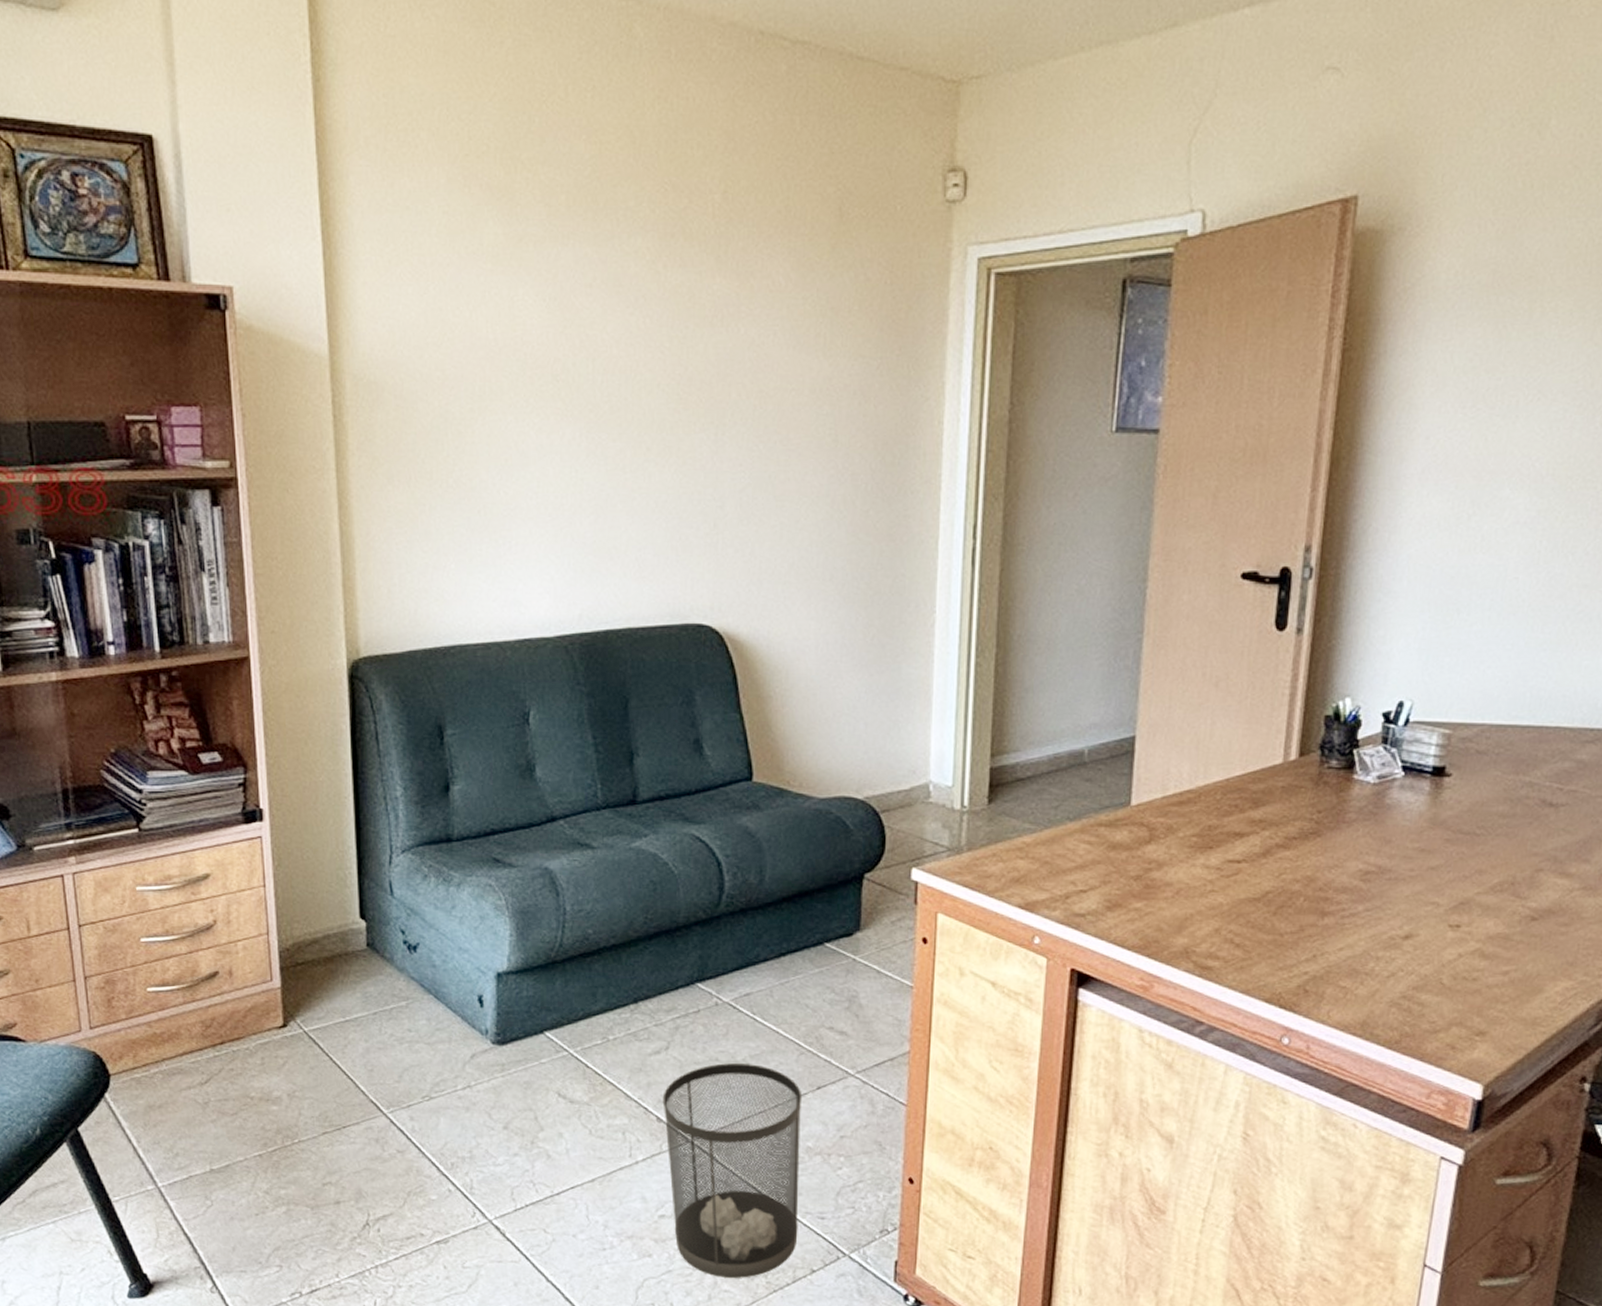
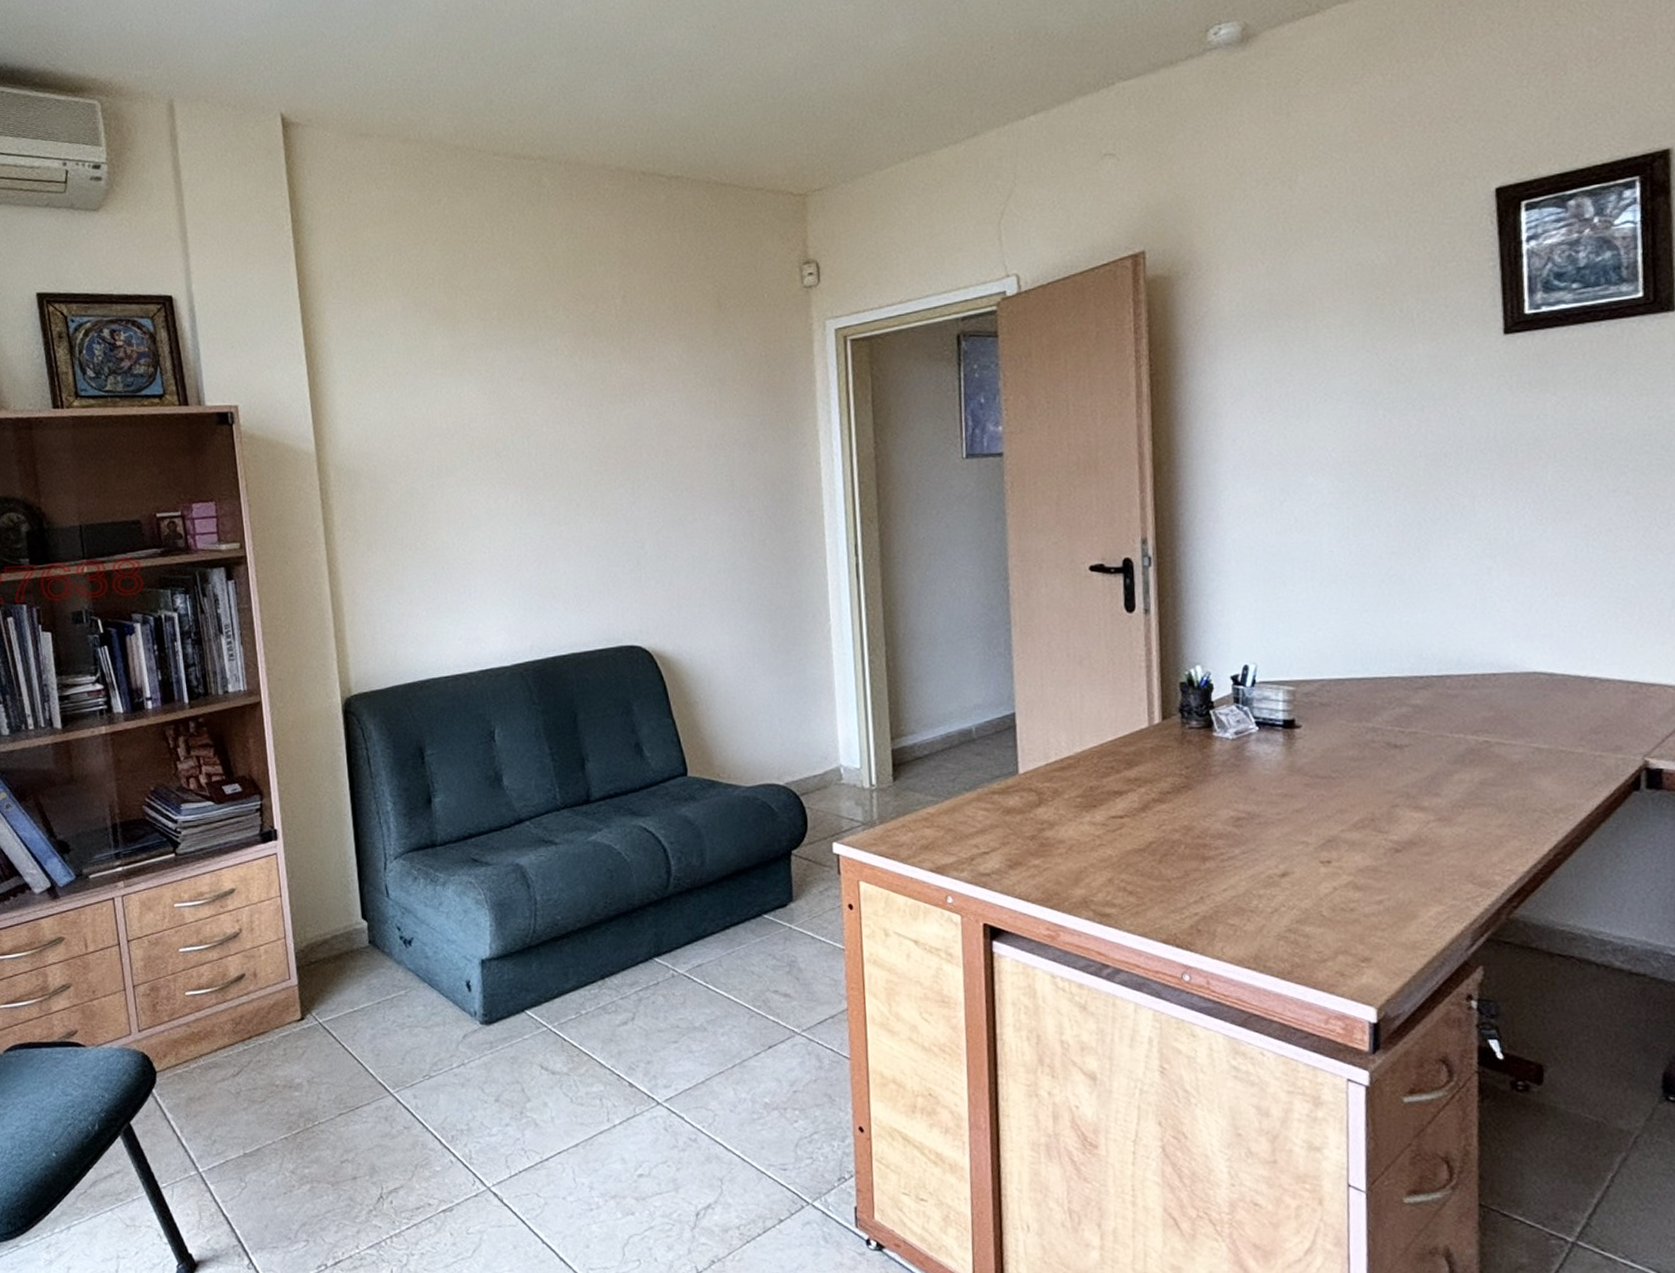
waste bin: present [662,1063,803,1278] -> none [632,1029,764,1231]

